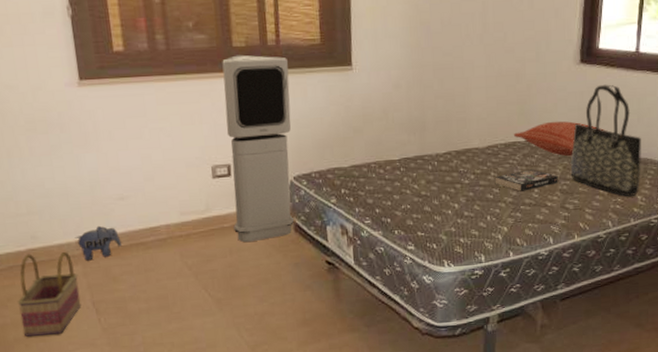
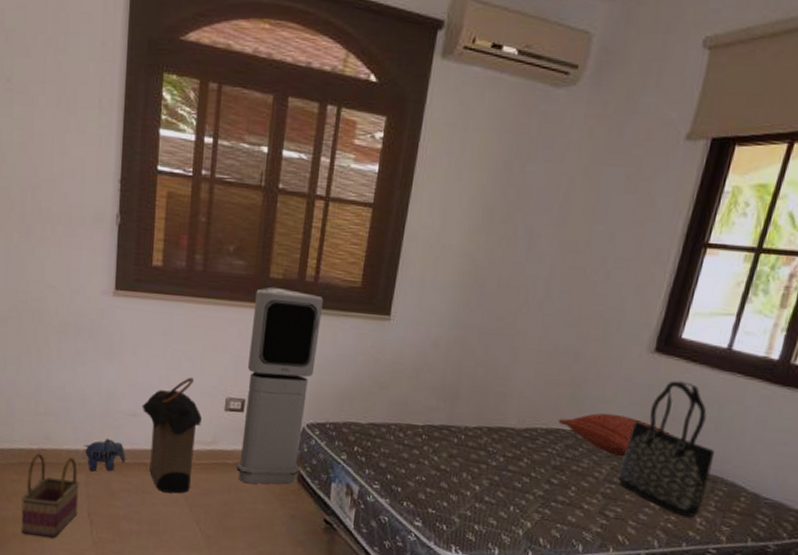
laundry hamper: none [128,152,192,267] -> present [142,377,203,494]
book: present [495,169,558,192] -> none [526,462,603,487]

